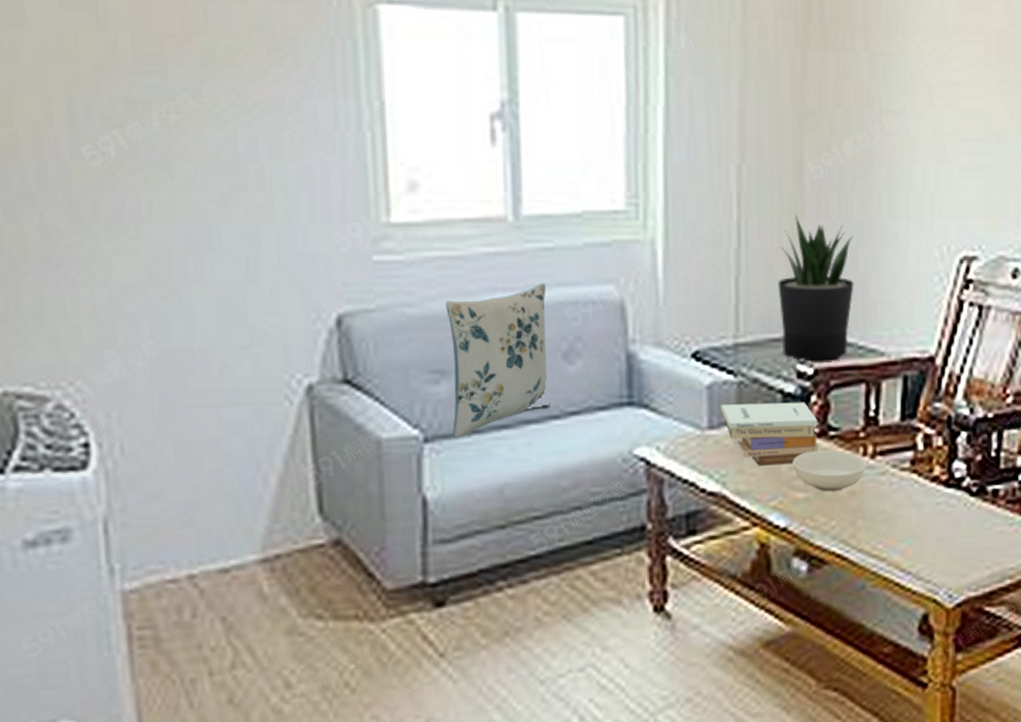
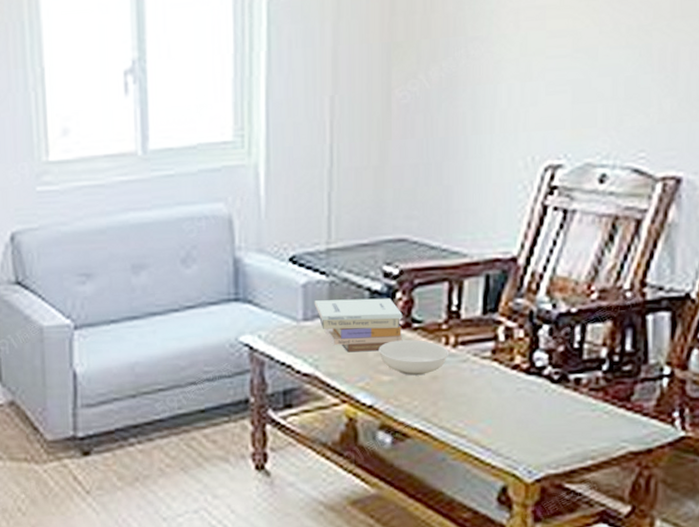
pillow: present [446,283,551,439] -> none [90,203,172,327]
planter: present [778,214,854,361] -> none [366,136,438,262]

